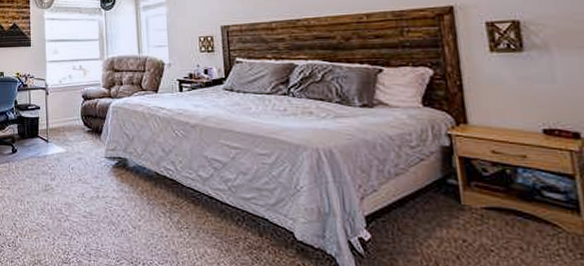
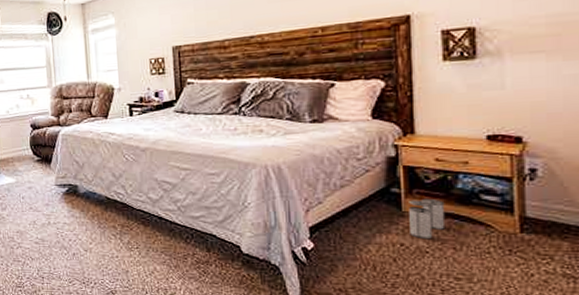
trash can: none [467,192,510,237] -> present [409,198,446,240]

